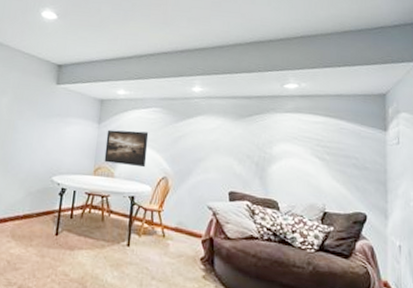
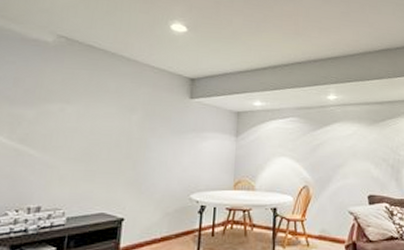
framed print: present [104,129,149,168] -> none [243,141,288,178]

